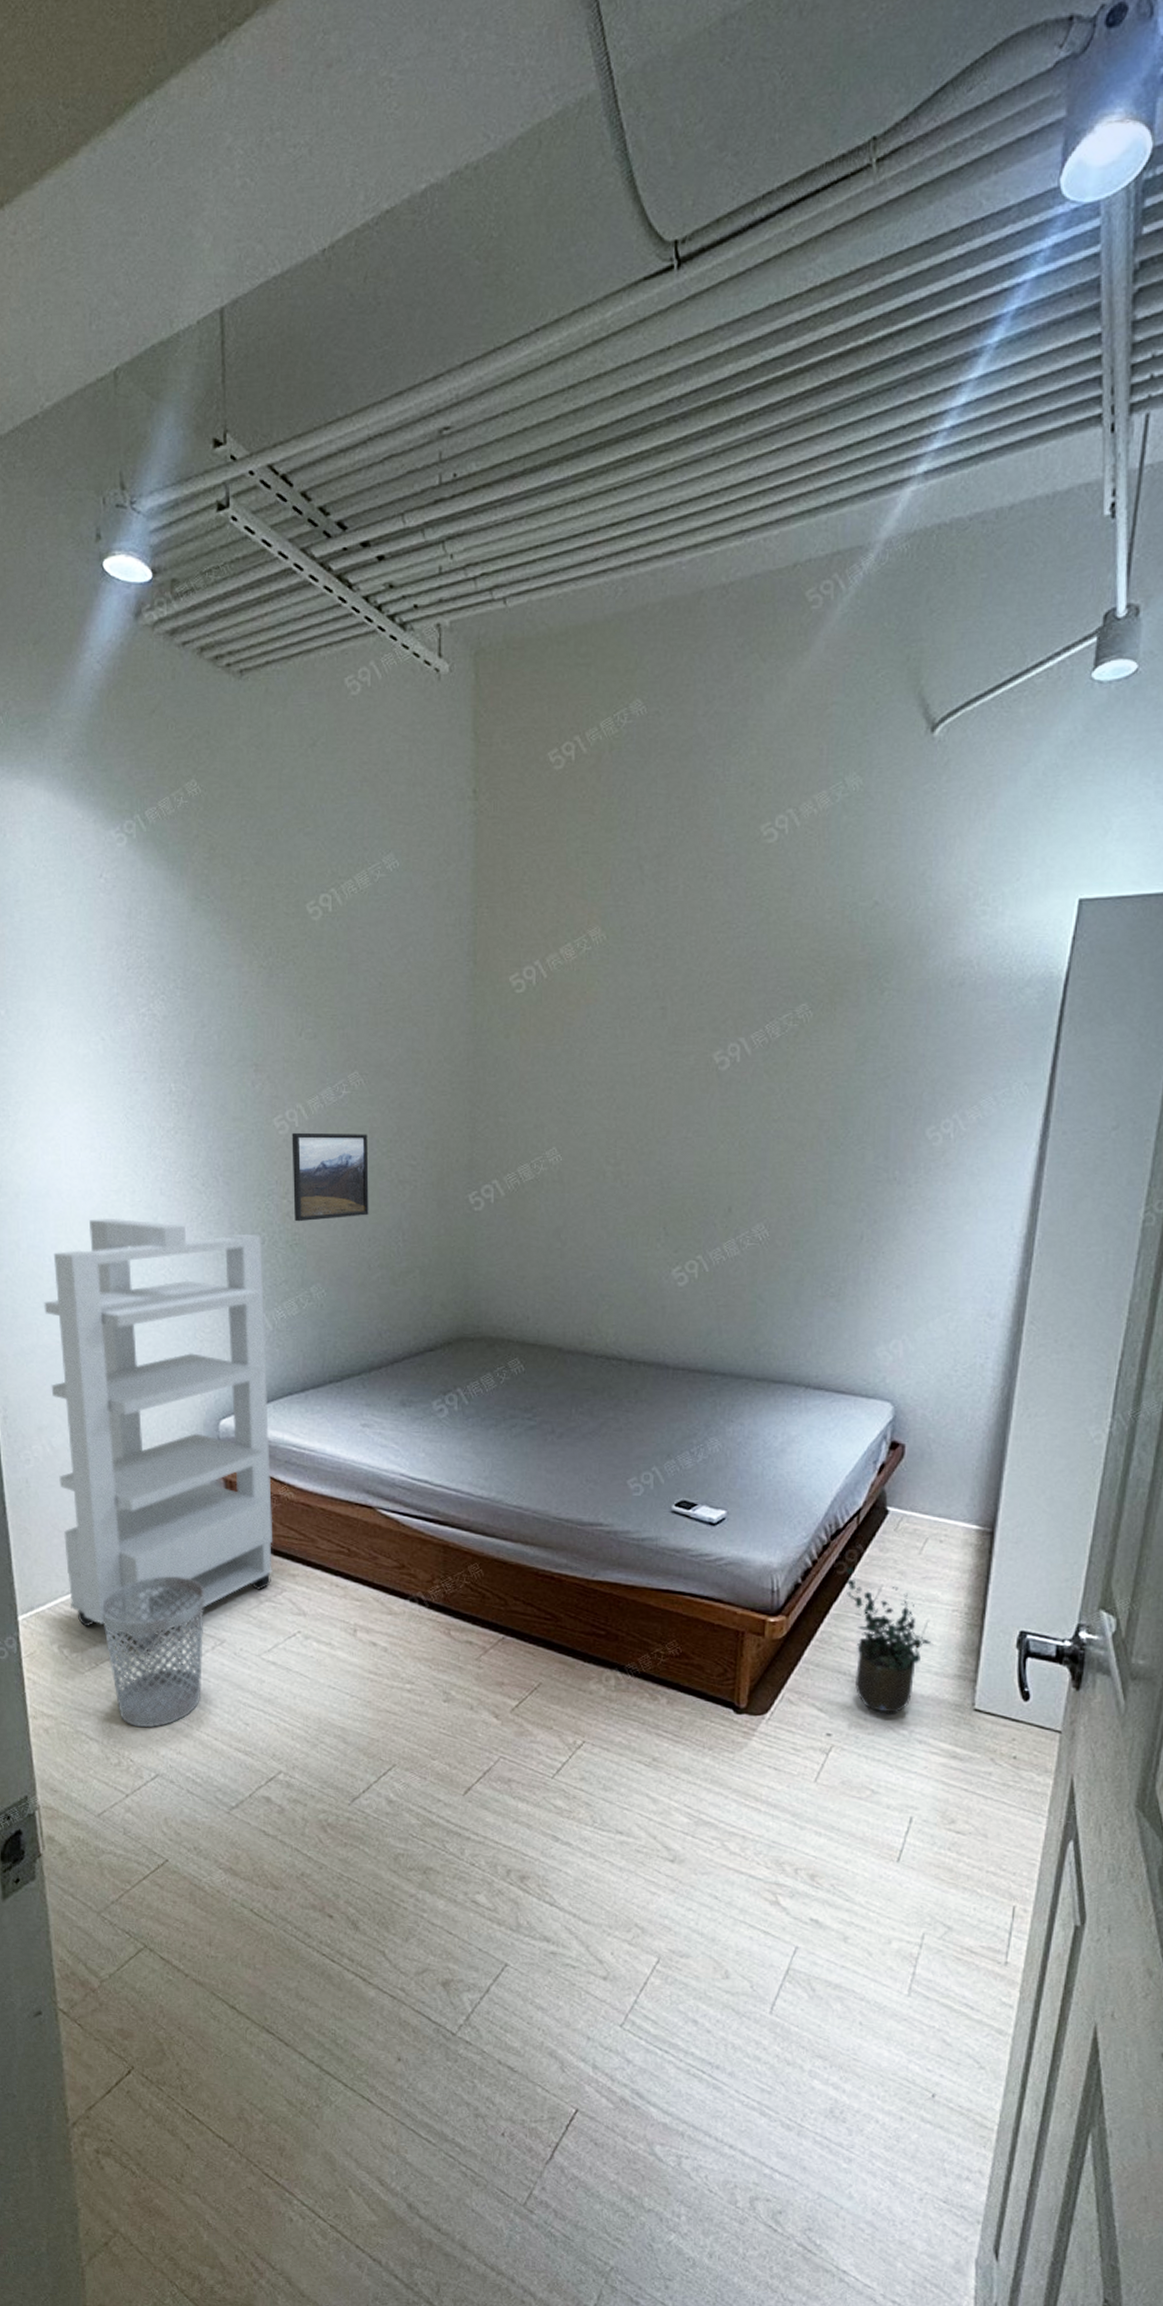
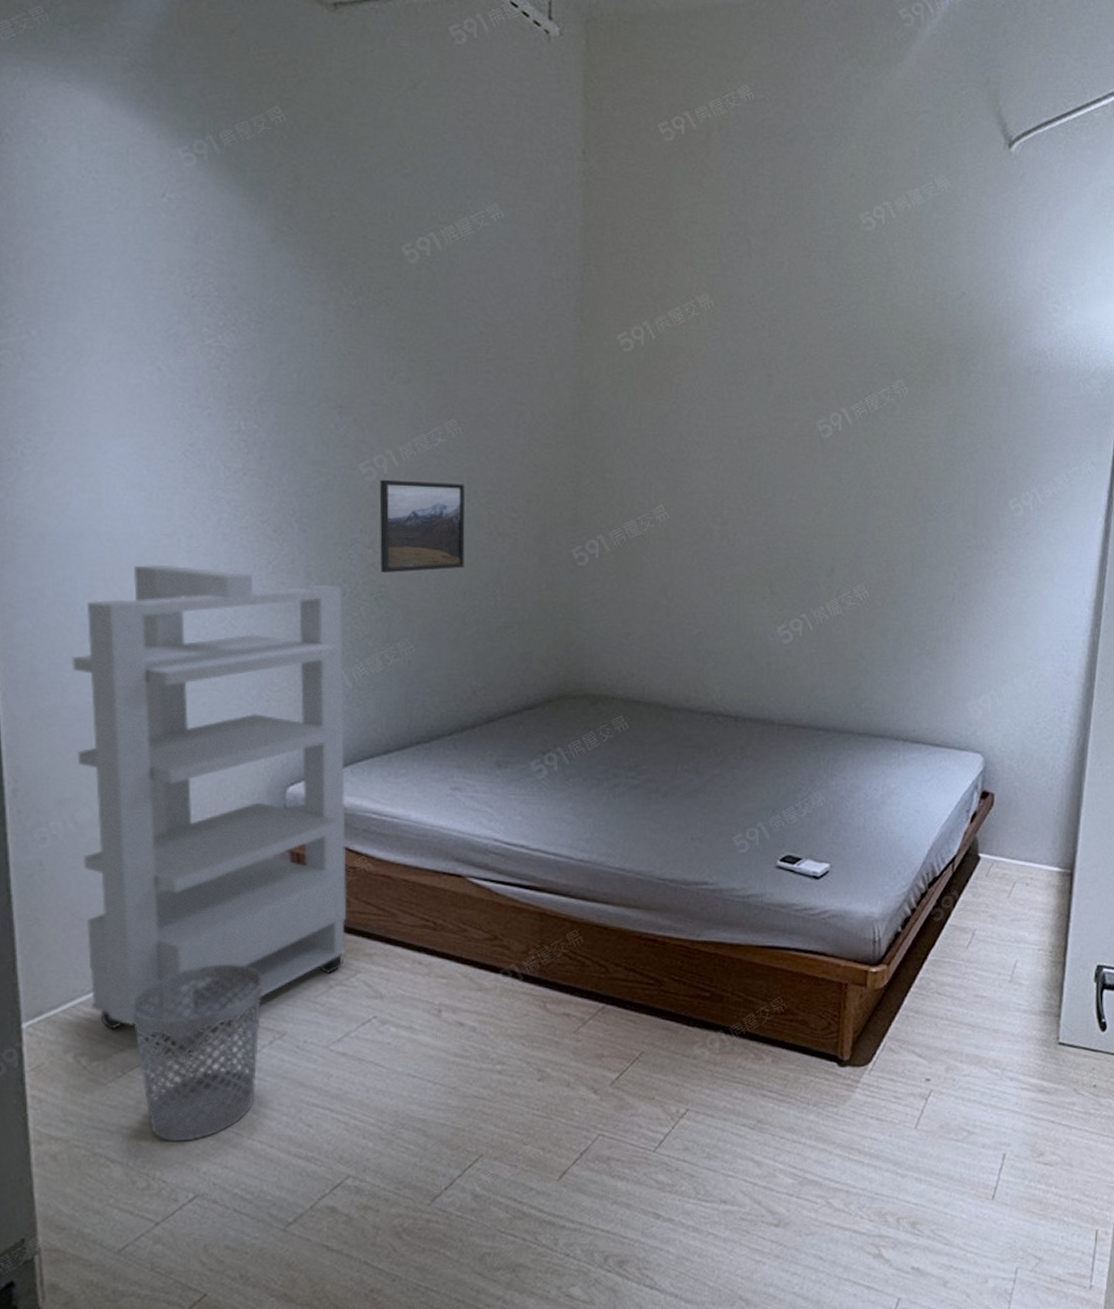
potted plant: present [846,1566,932,1716] -> none [942,913,1021,1056]

